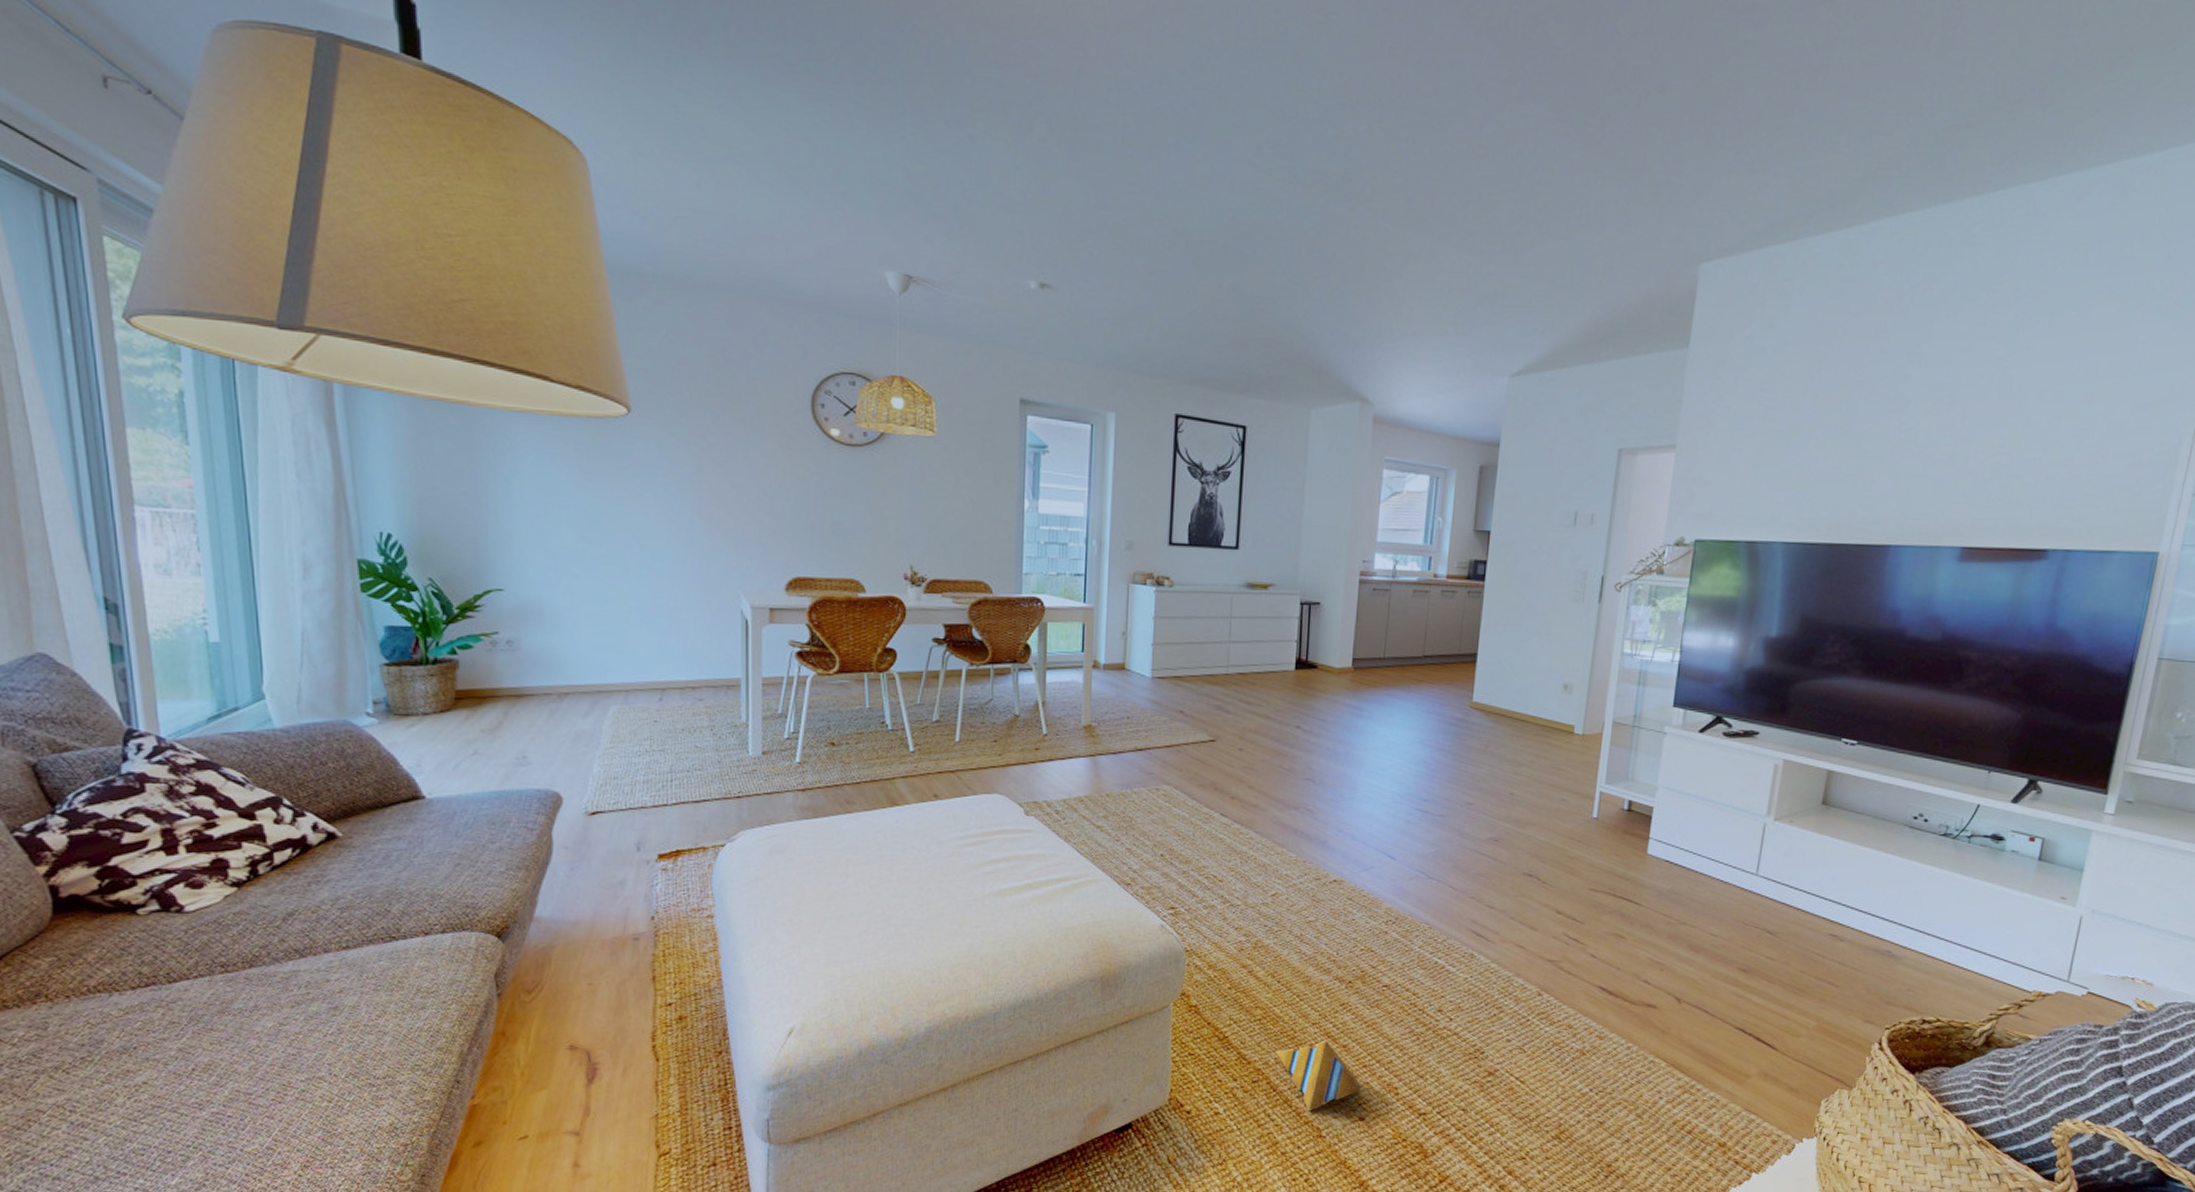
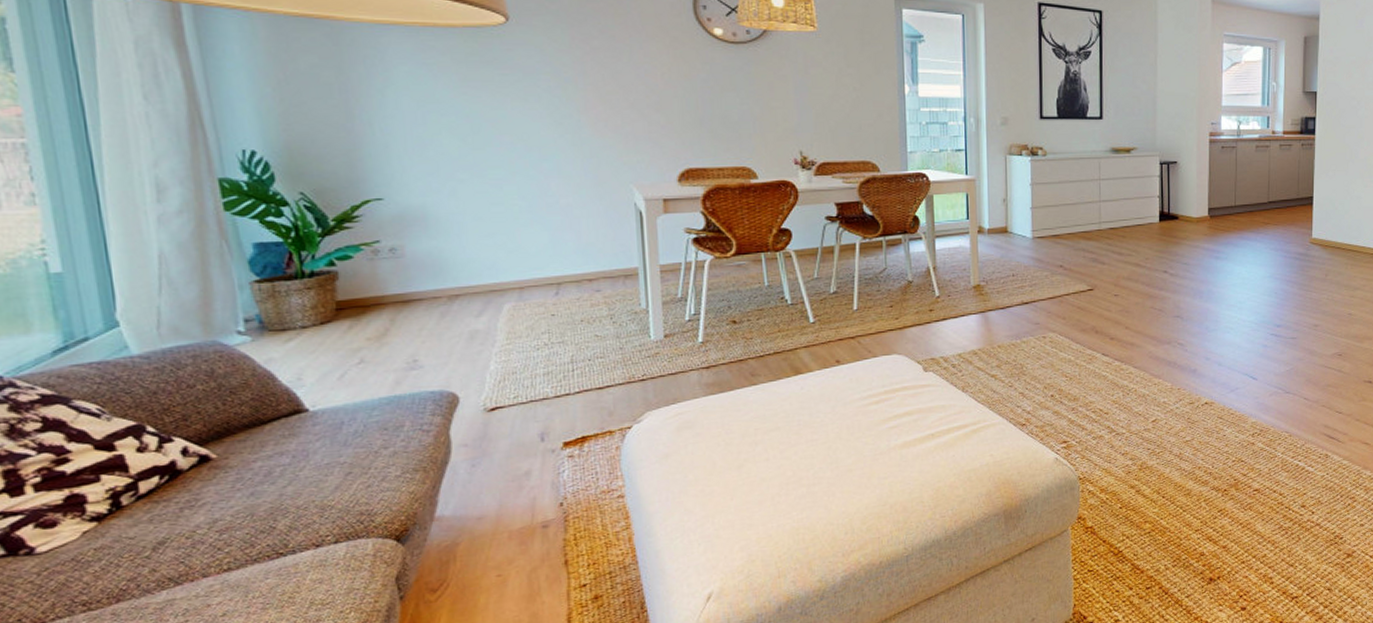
stacking toy: present [1276,1040,1361,1112] -> none [1166,543,1241,608]

